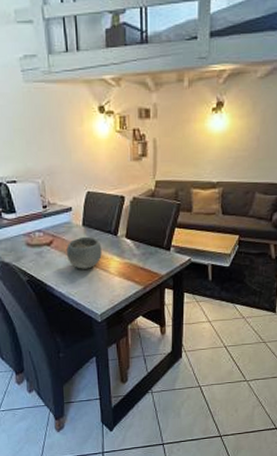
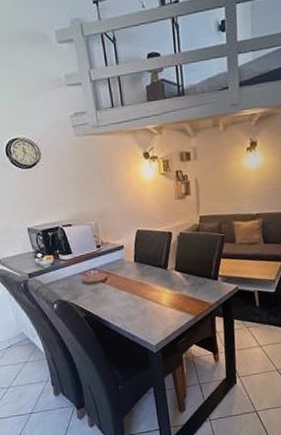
bowl: present [66,236,102,269] -> none [120,271,154,303]

